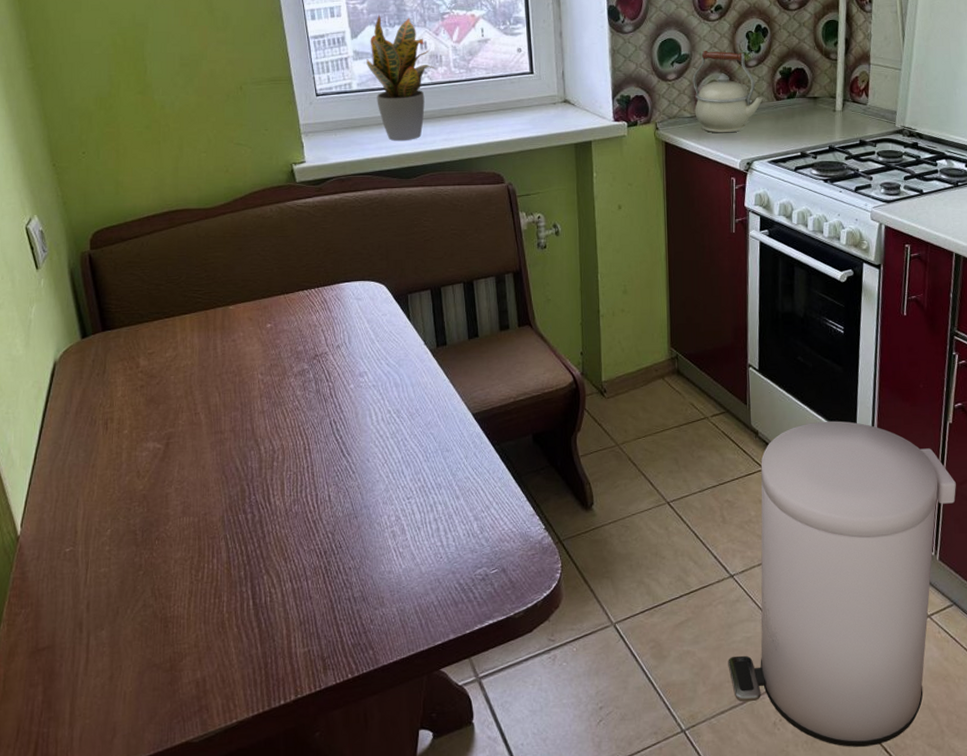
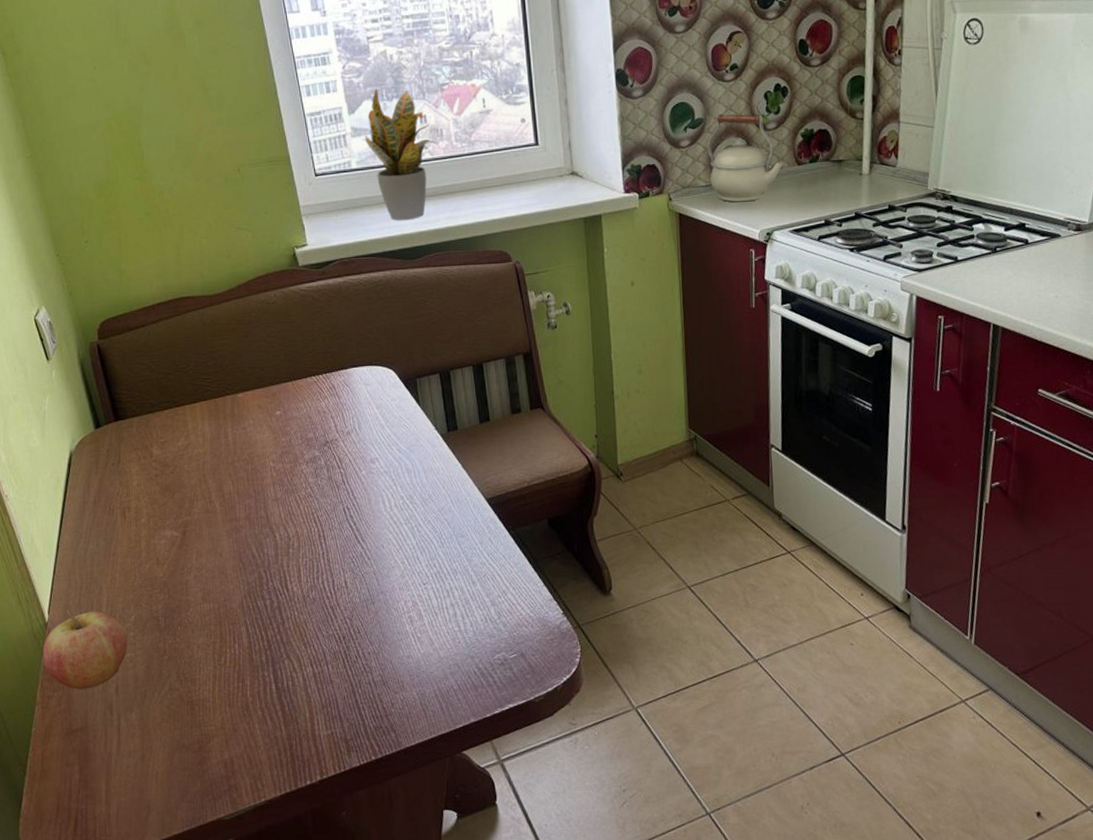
fruit: none [12,523,102,606] -> present [42,609,128,689]
pedal bin: present [728,421,956,747] -> none [753,502,993,831]

